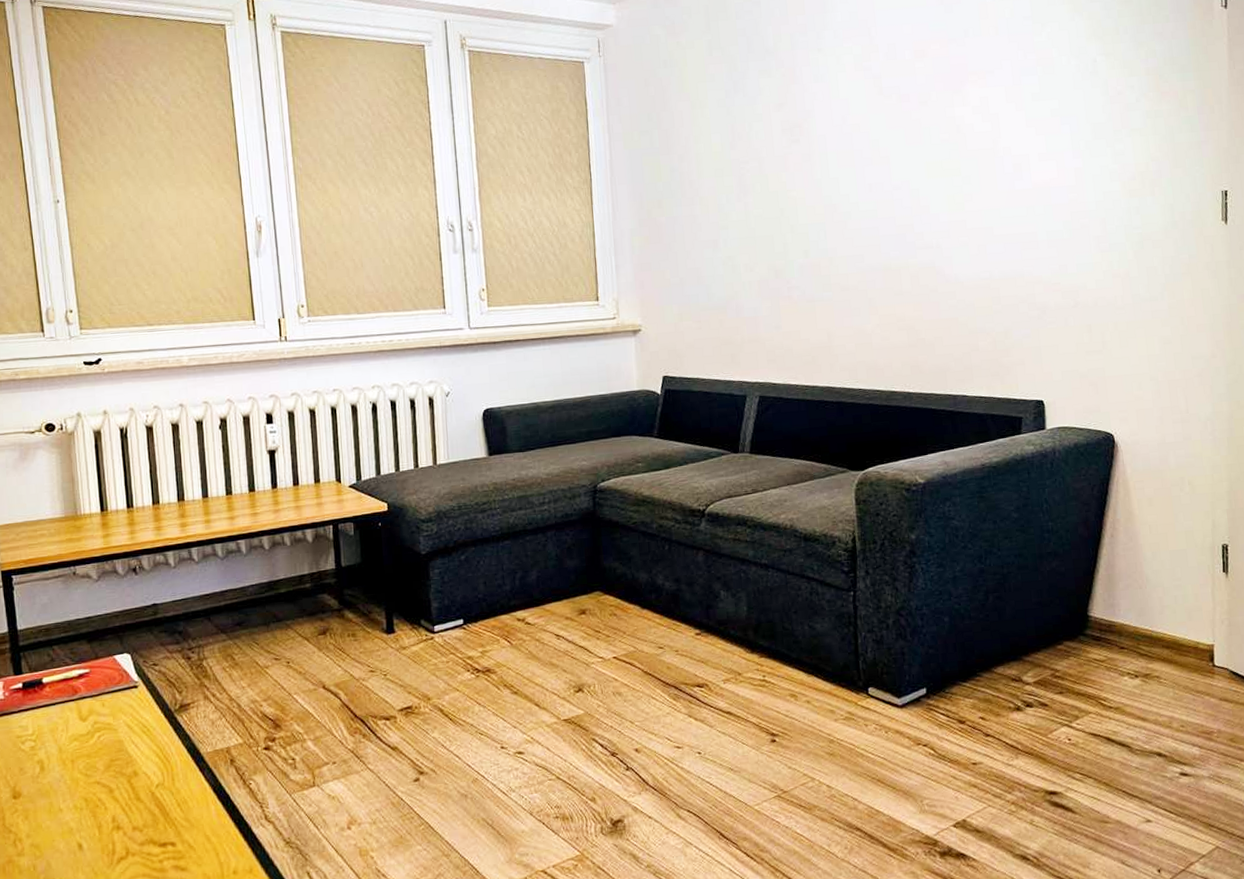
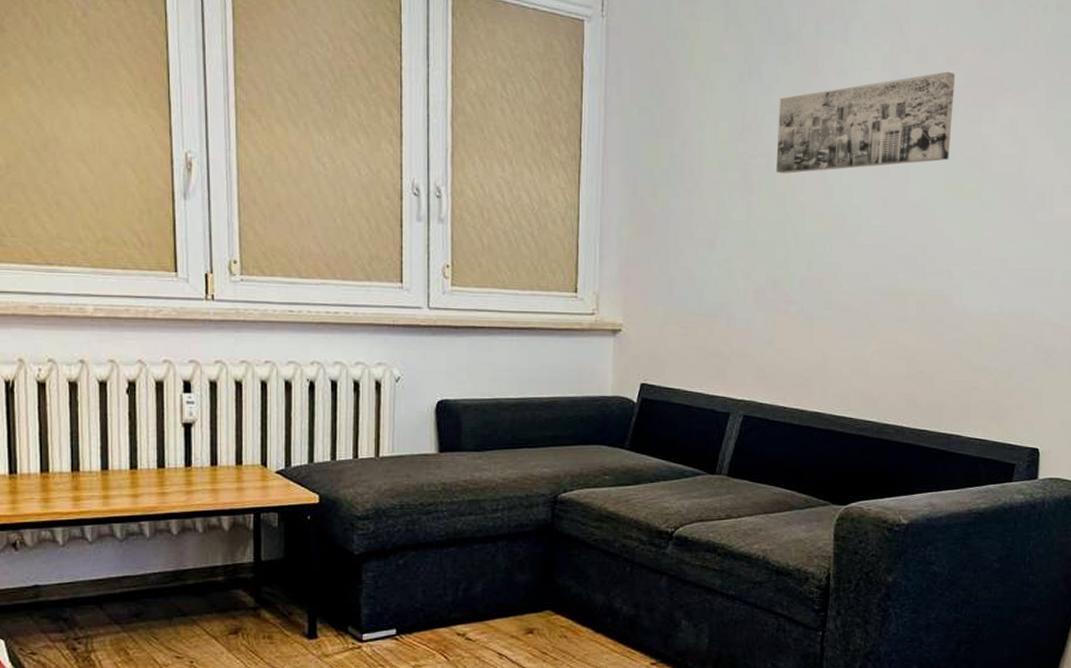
wall art: none [764,64,926,174] -> present [776,71,956,174]

